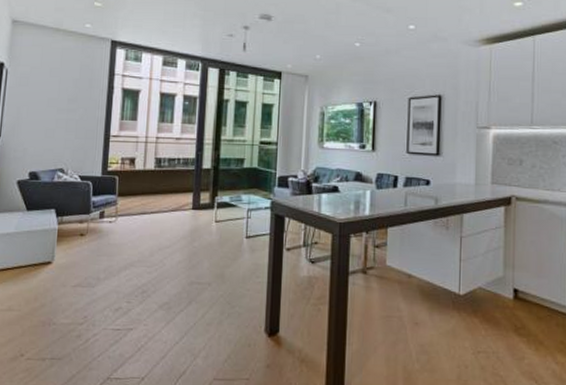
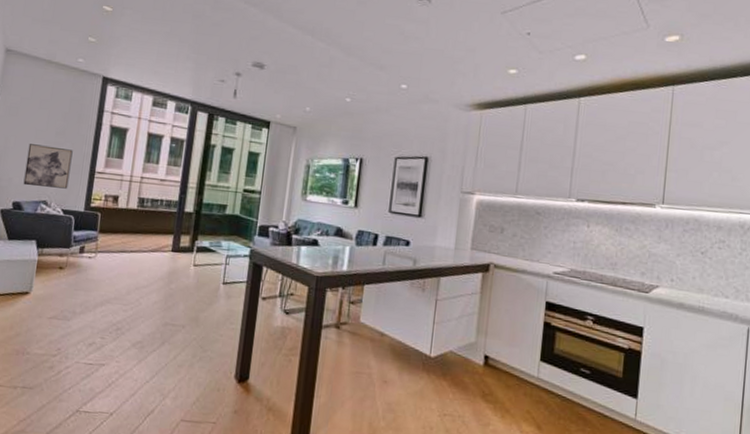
wall art: none [38,113,86,155] -> present [23,144,73,189]

